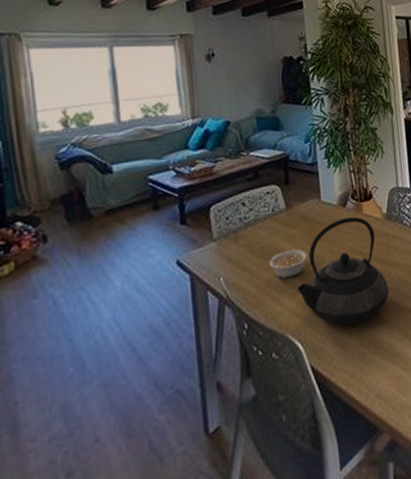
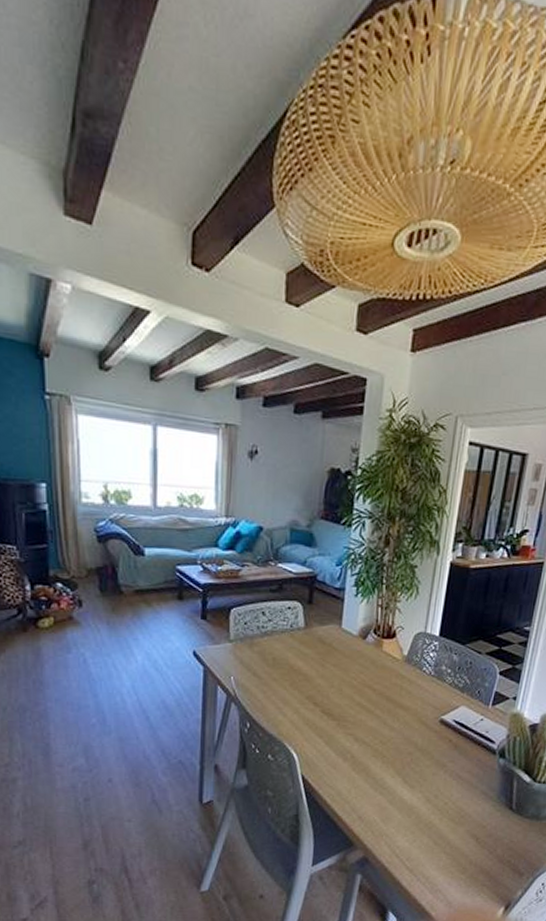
legume: present [262,249,307,279] -> none [273,667,317,694]
teapot: present [296,216,389,325] -> none [301,650,392,750]

